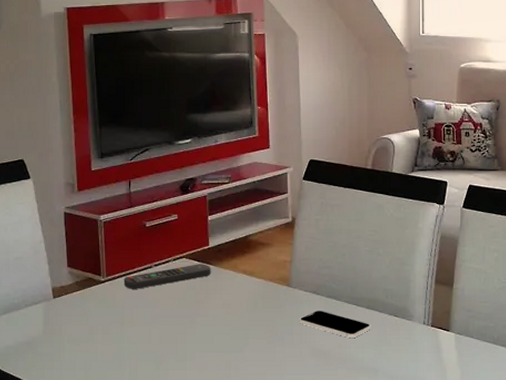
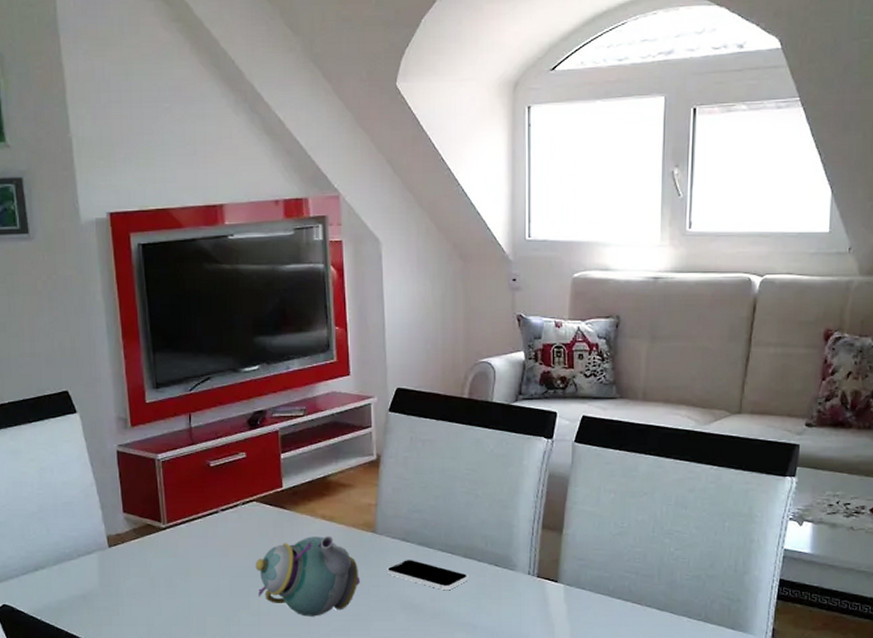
remote control: present [123,264,211,289] -> none [187,508,285,537]
teapot: none [183,288,277,362] -> present [255,535,361,617]

